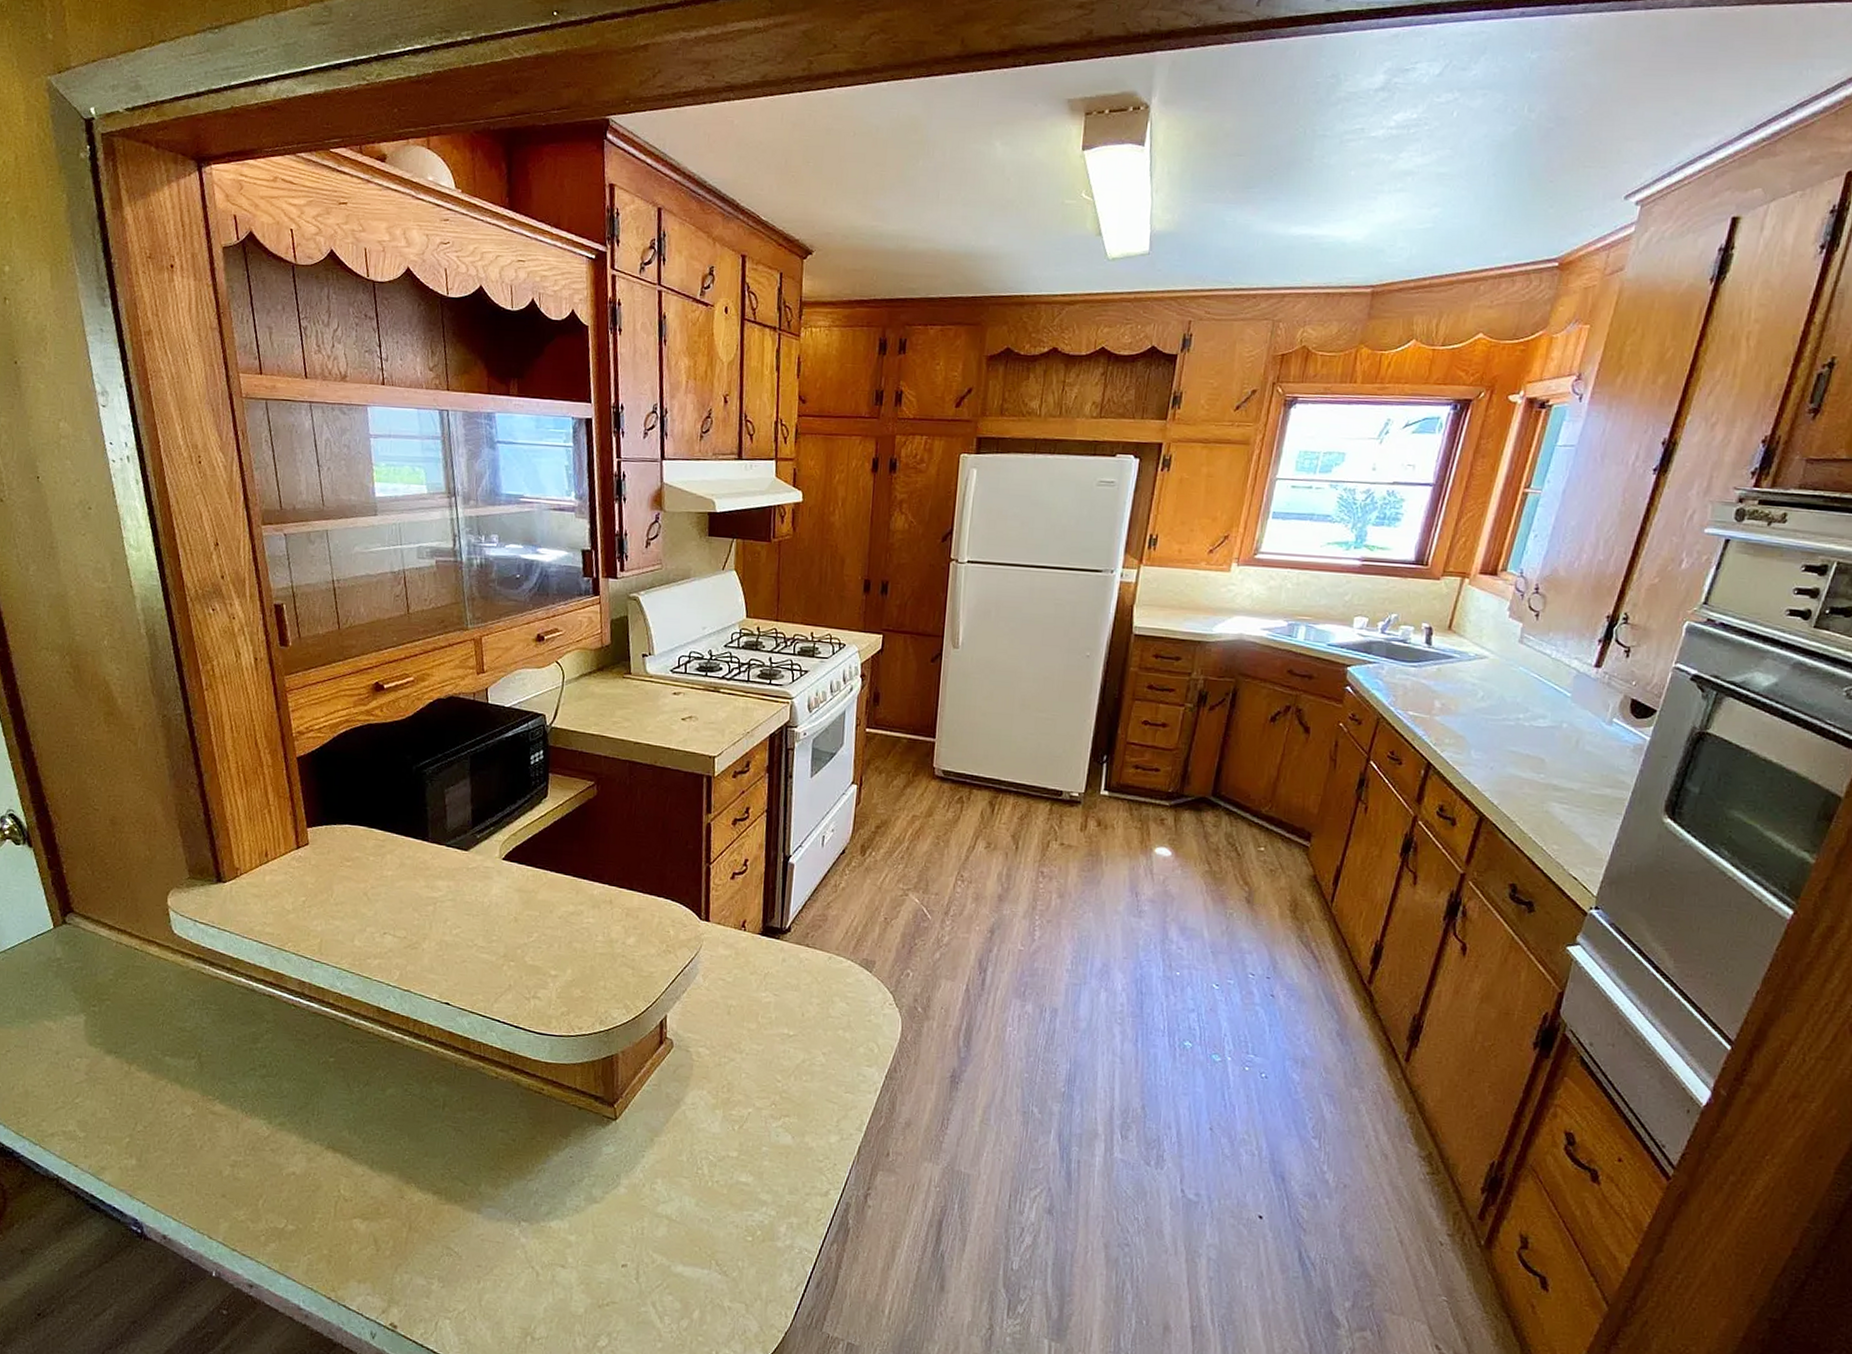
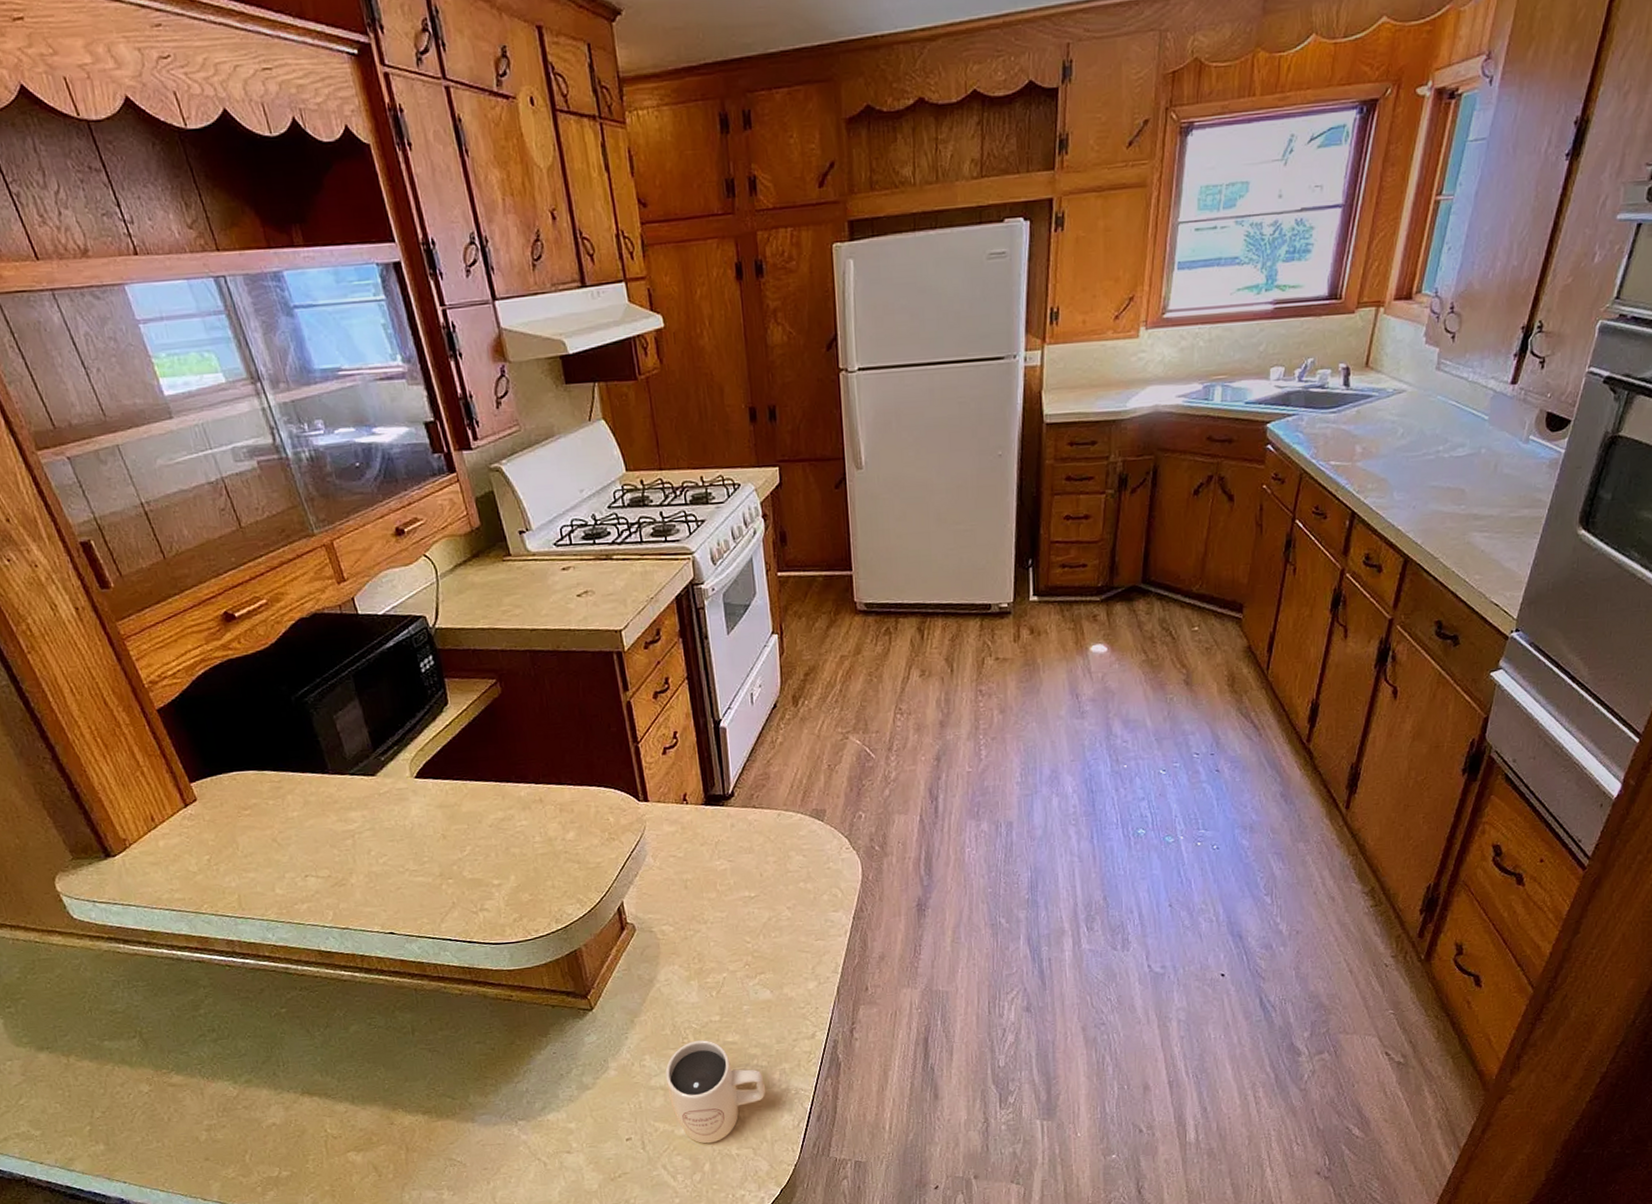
mug: none [672,1173,770,1289] -> present [665,1039,766,1144]

